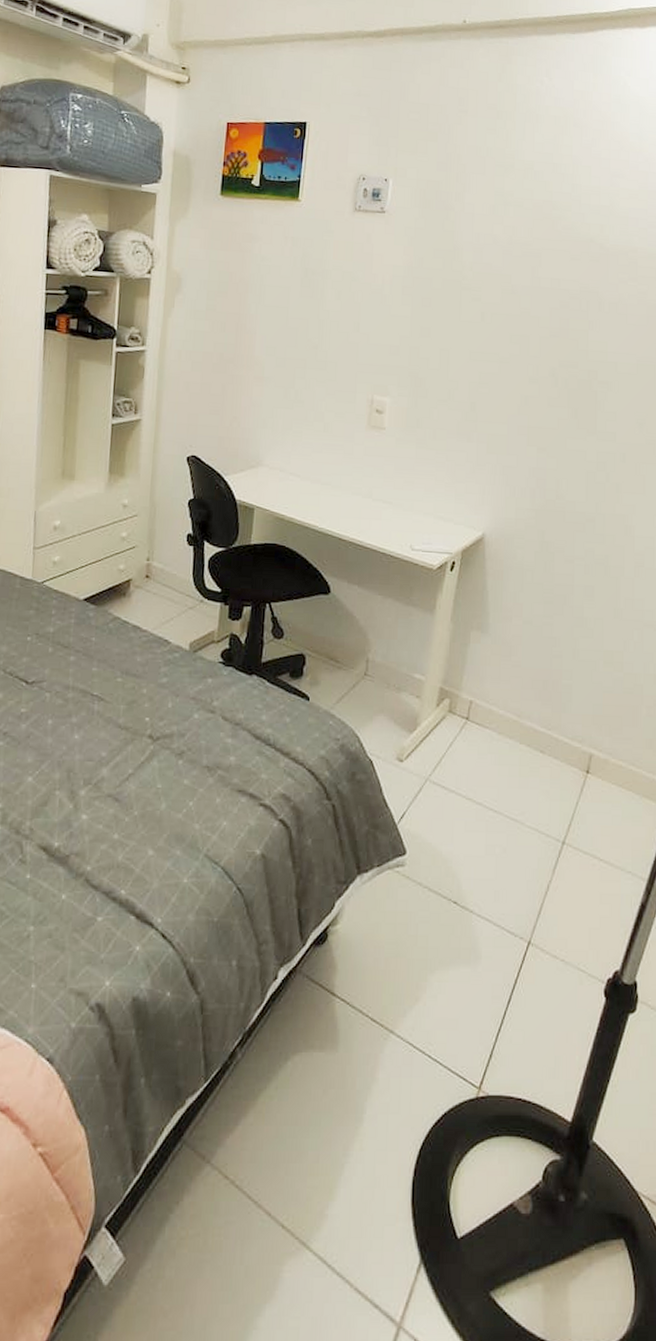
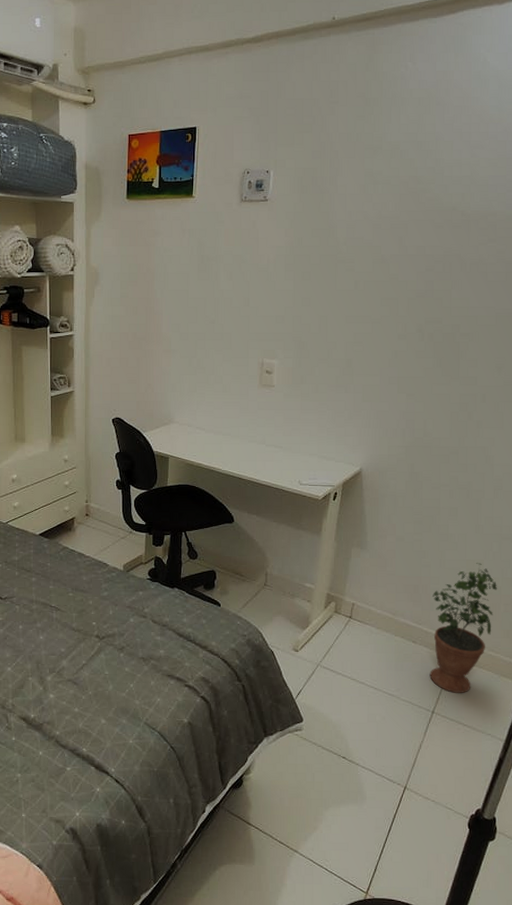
potted plant: none [560,655,638,818] -> present [429,563,497,693]

